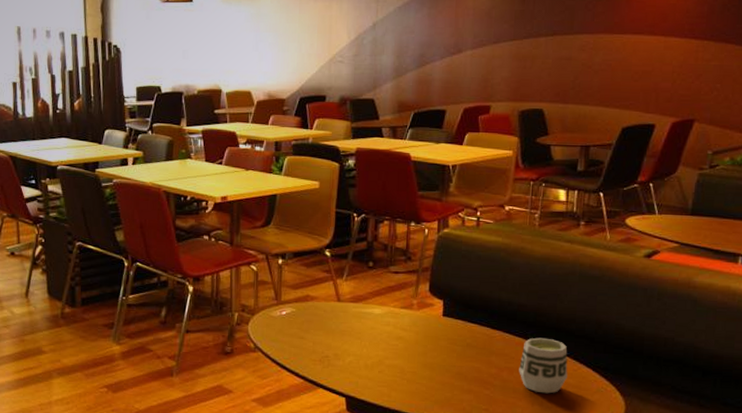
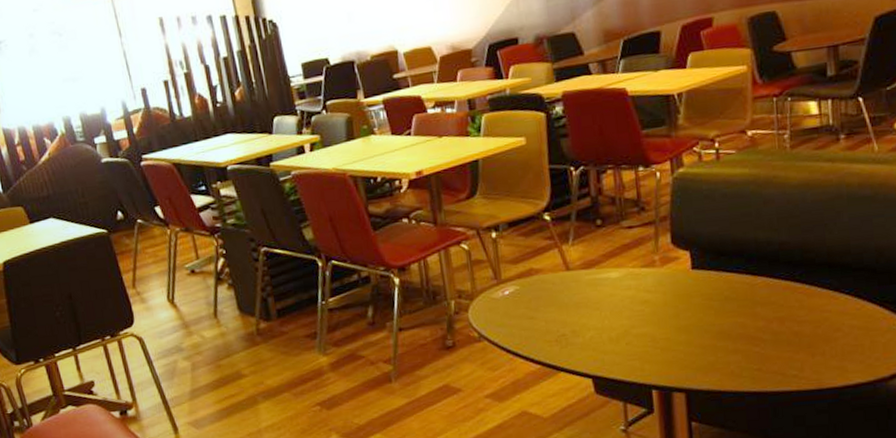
cup: present [519,337,568,394] -> none [790,276,850,342]

